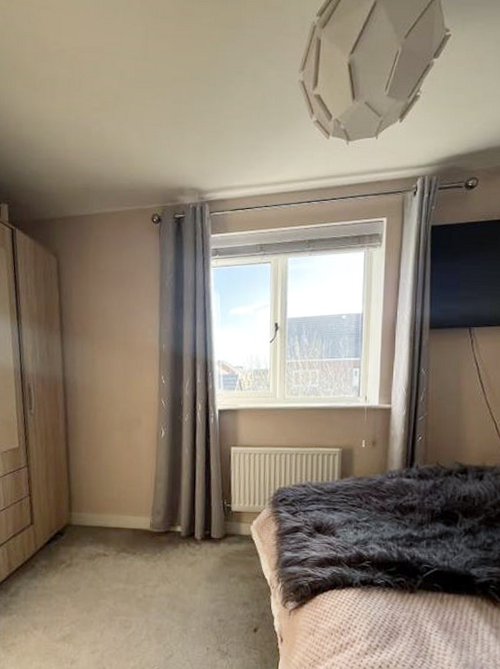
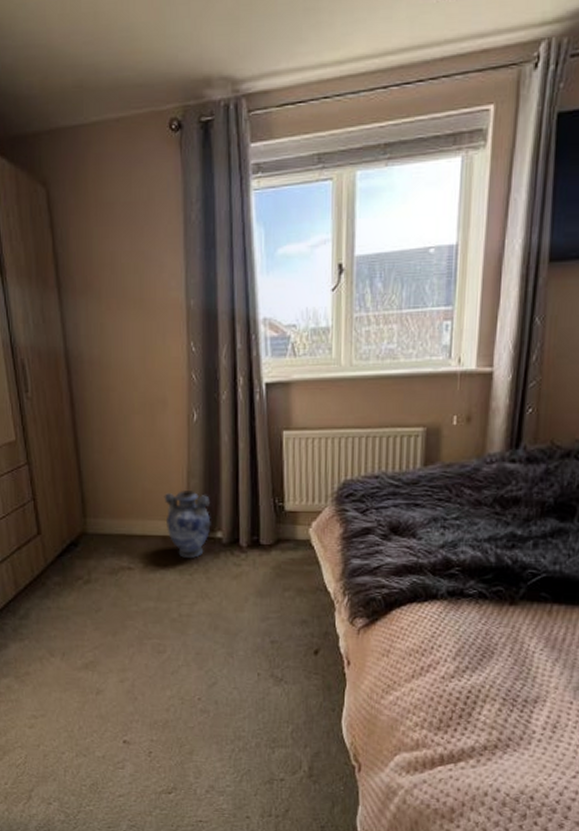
vase: none [135,491,173,548] -> present [164,489,211,558]

